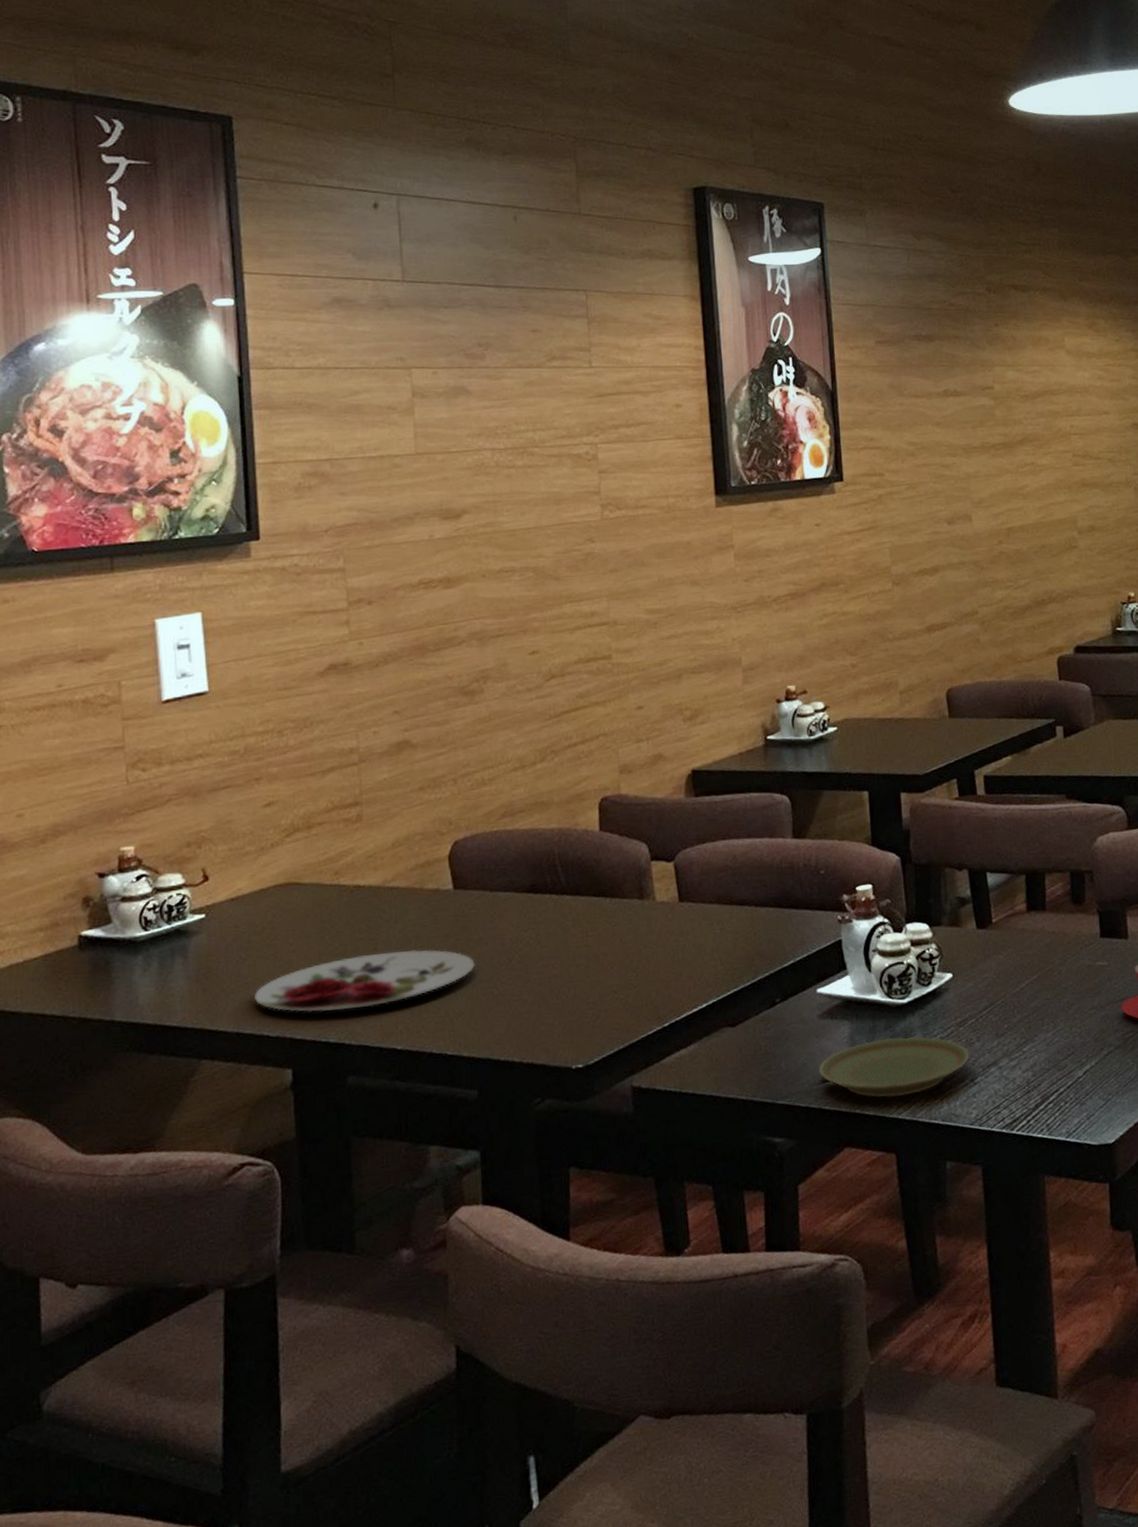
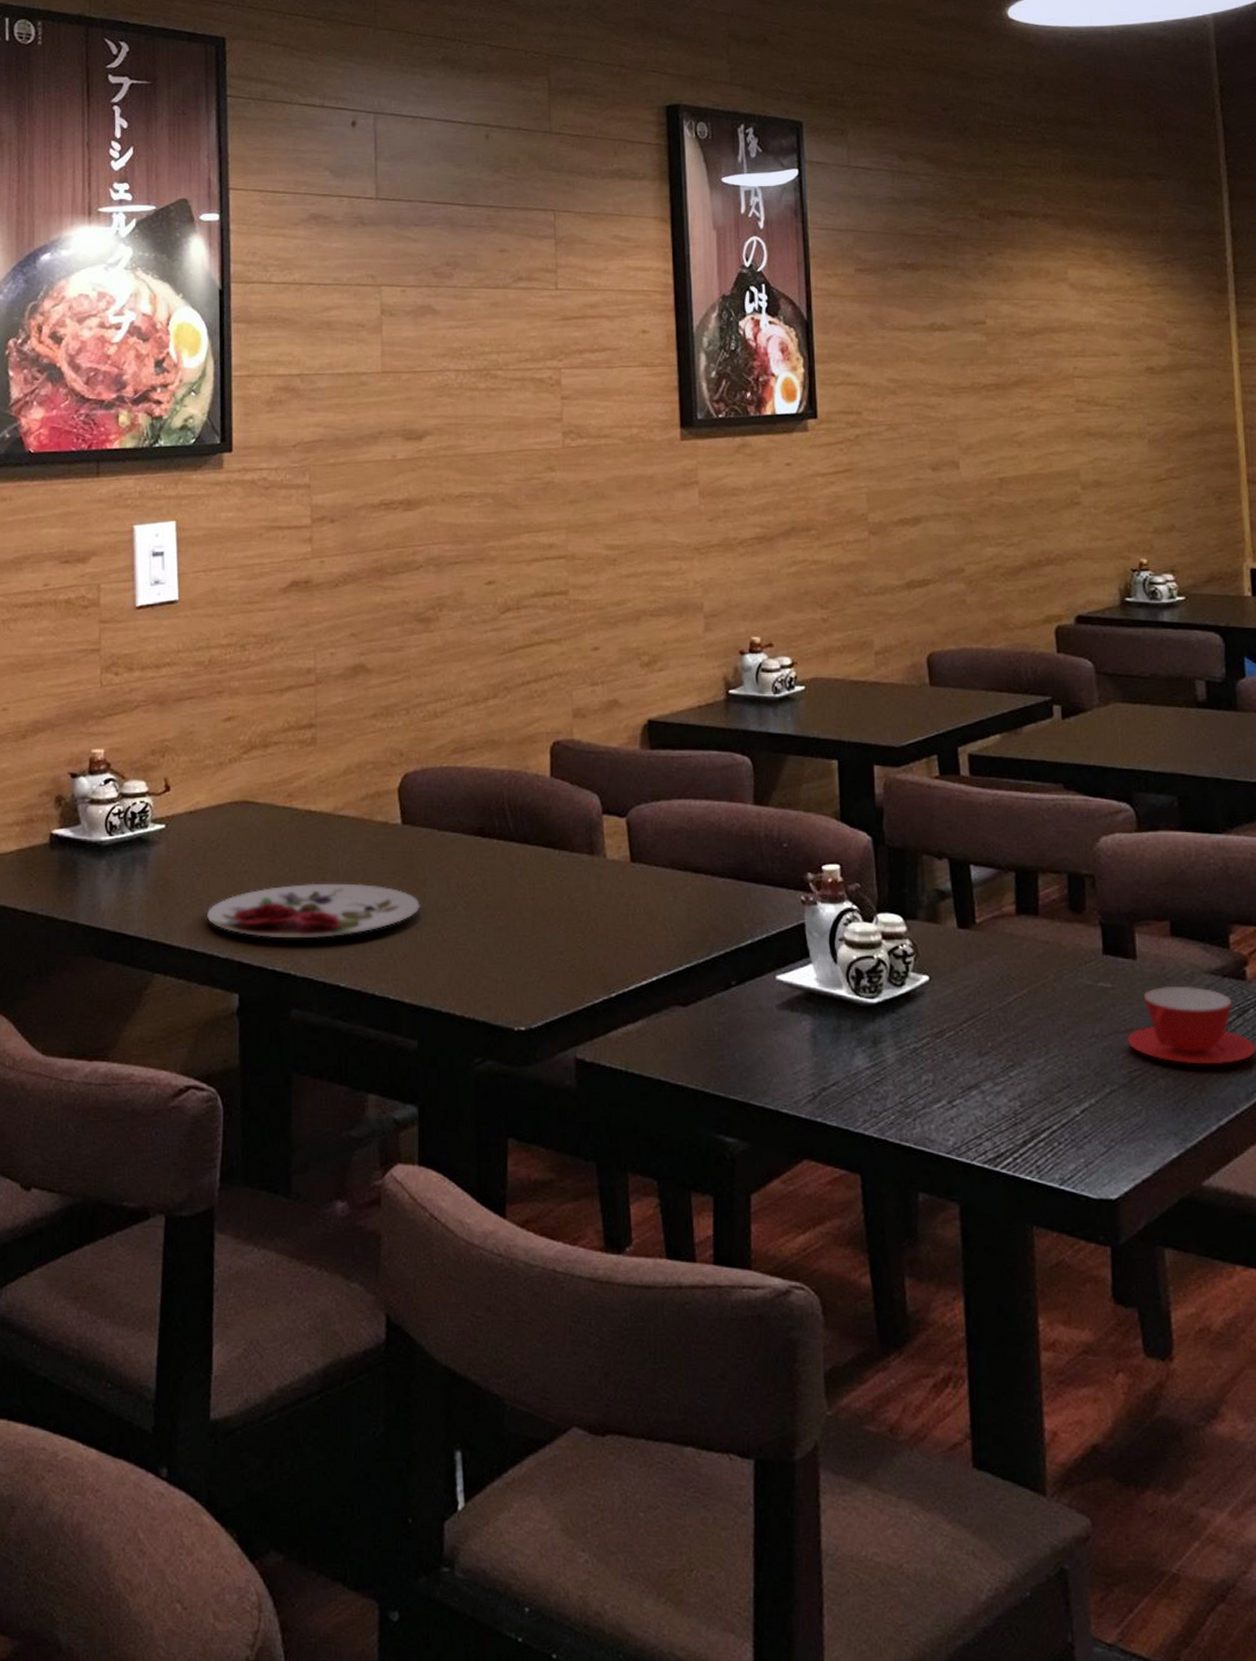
plate: present [818,1036,970,1097] -> none [776,1042,947,1110]

